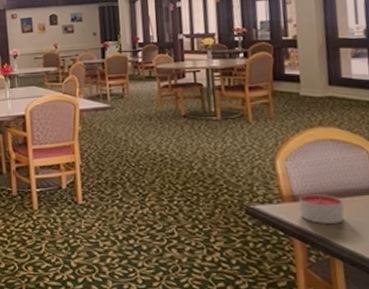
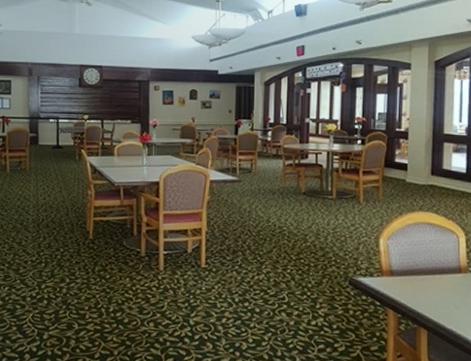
candle: present [299,193,345,224] -> none [396,269,433,297]

